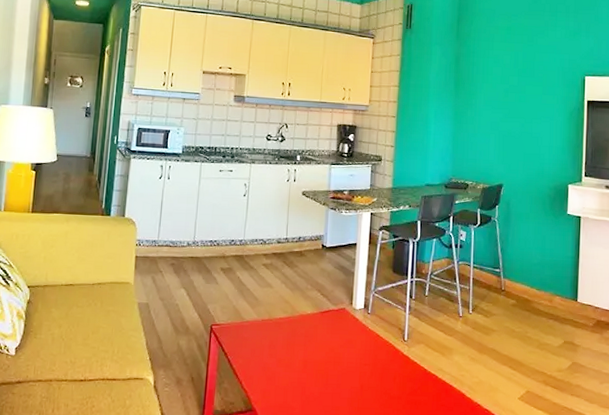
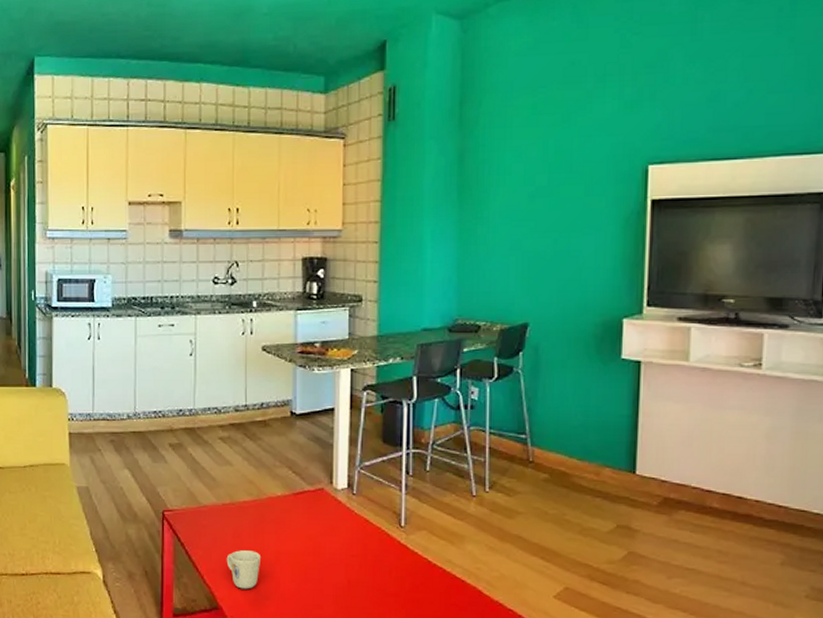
mug: none [262,359,291,393] -> present [226,550,260,589]

